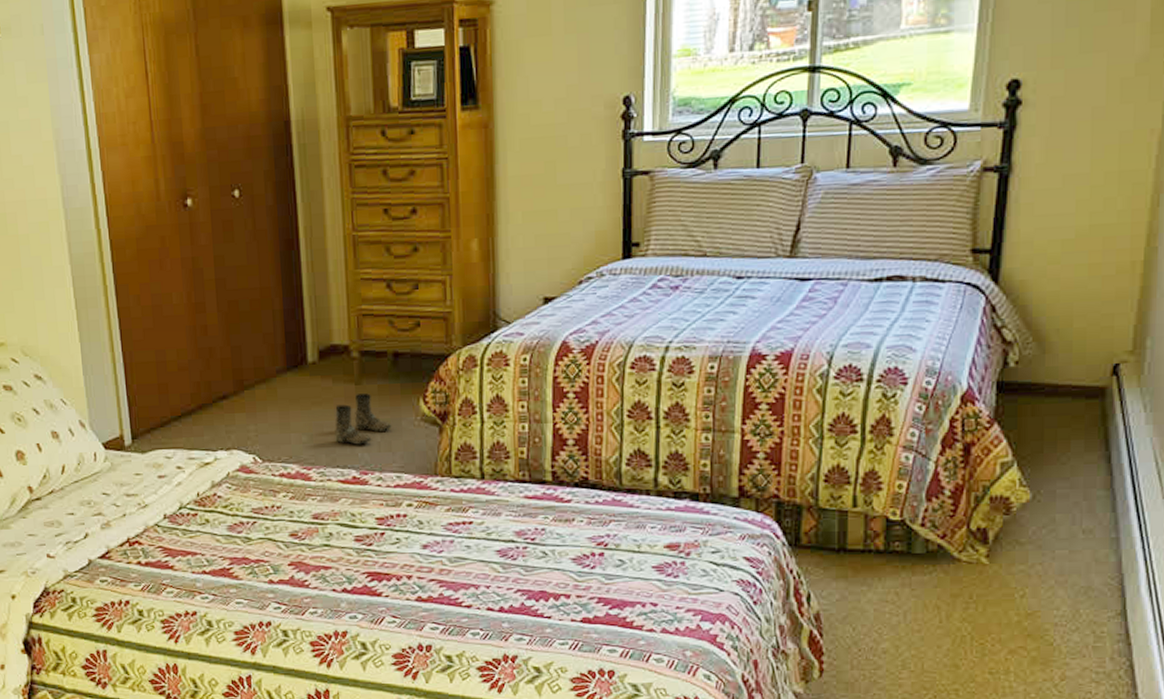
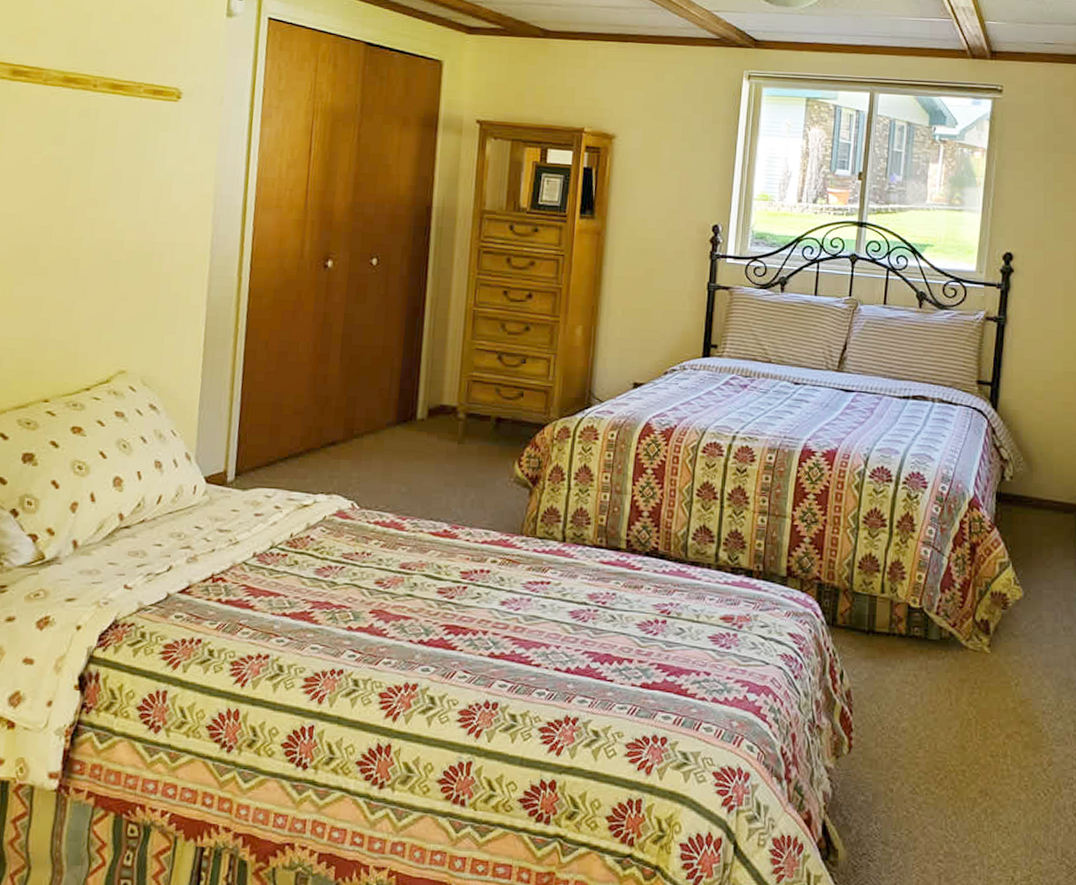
boots: present [335,393,392,445] -> none [432,452,487,500]

